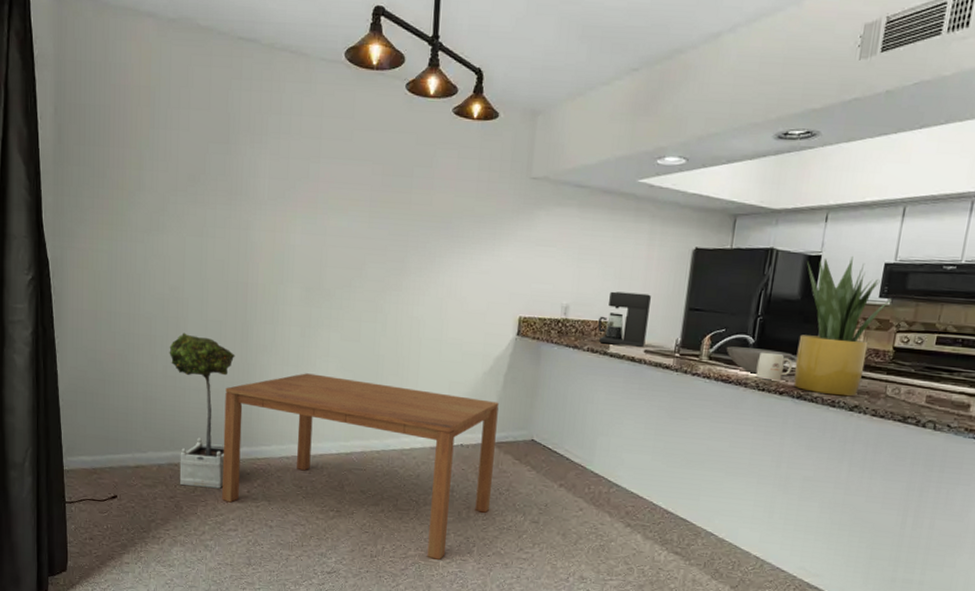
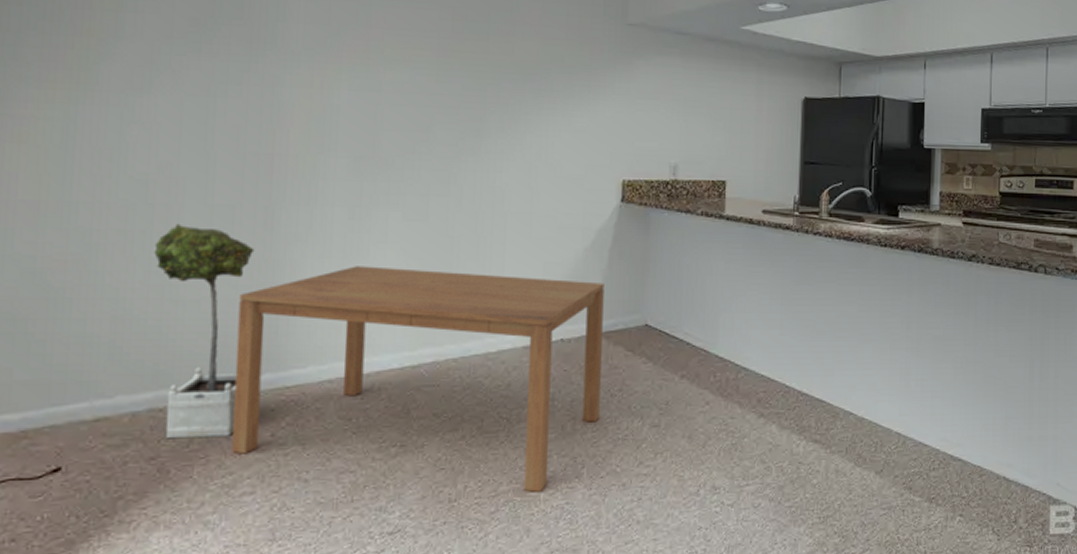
coffee maker: present [598,291,651,348] -> none [711,147,764,208]
bowl: present [726,346,792,374] -> none [845,201,909,229]
mug: present [755,351,793,381] -> none [876,204,910,235]
planter: present [793,256,892,397] -> none [913,103,992,246]

